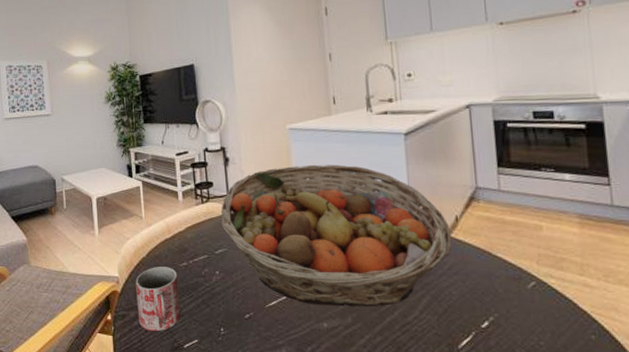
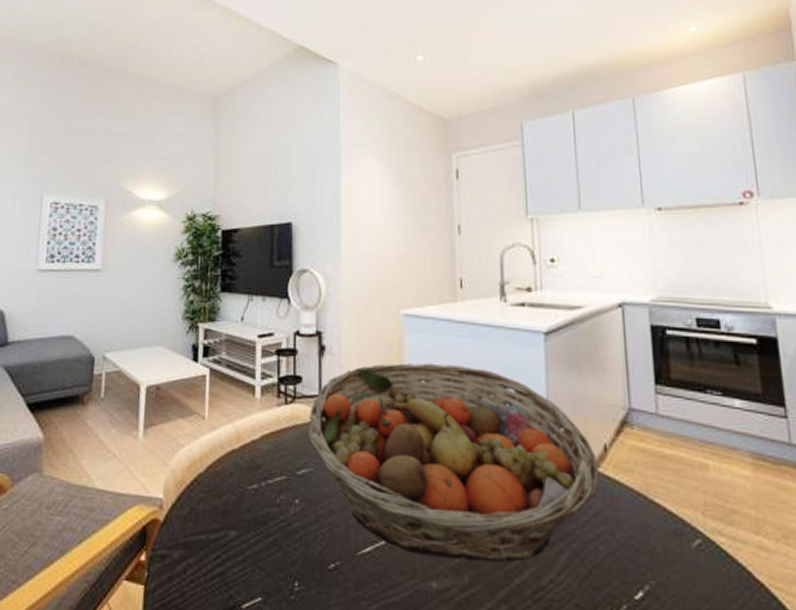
mug: present [135,267,181,332] -> none [183,488,244,583]

